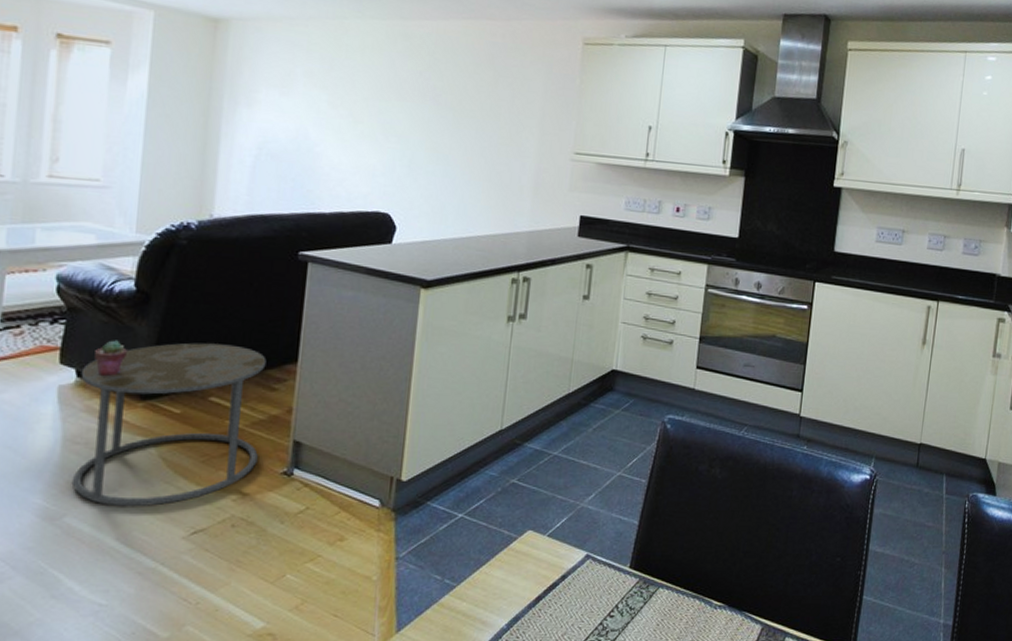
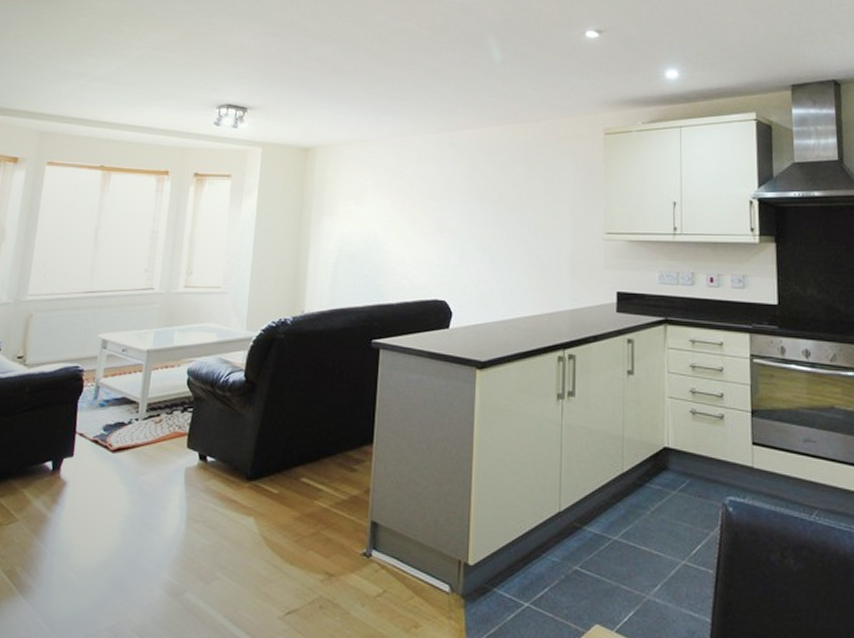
side table: present [71,342,267,507] -> none [192,426,347,585]
potted succulent: present [94,340,127,377] -> none [213,425,237,460]

